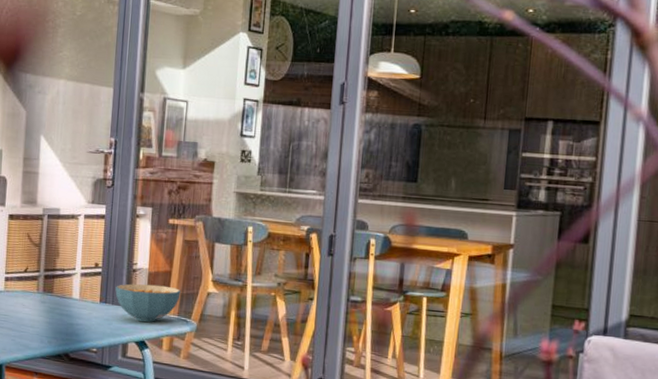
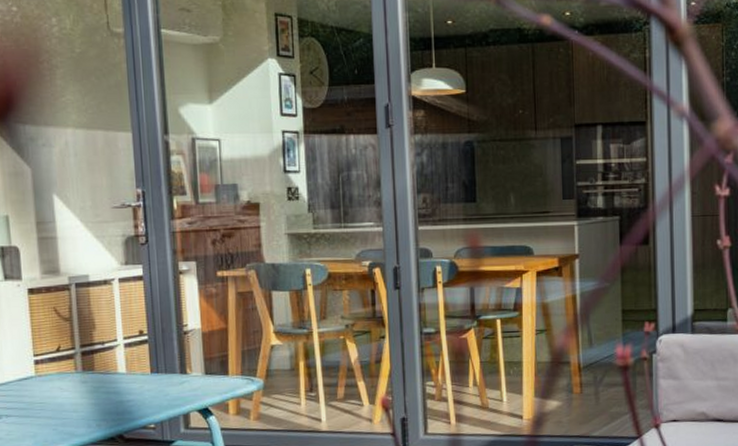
cereal bowl: present [115,283,181,322] -> none [167,344,241,387]

